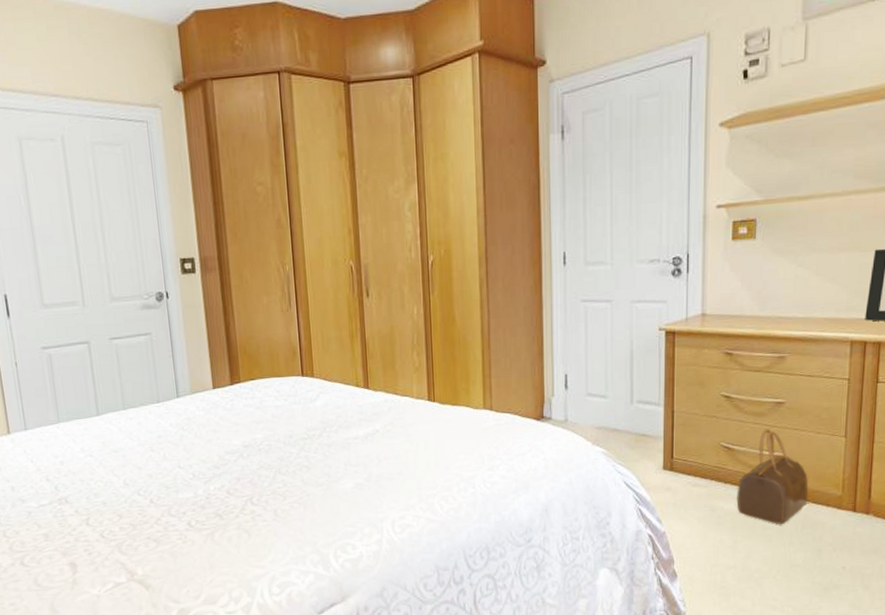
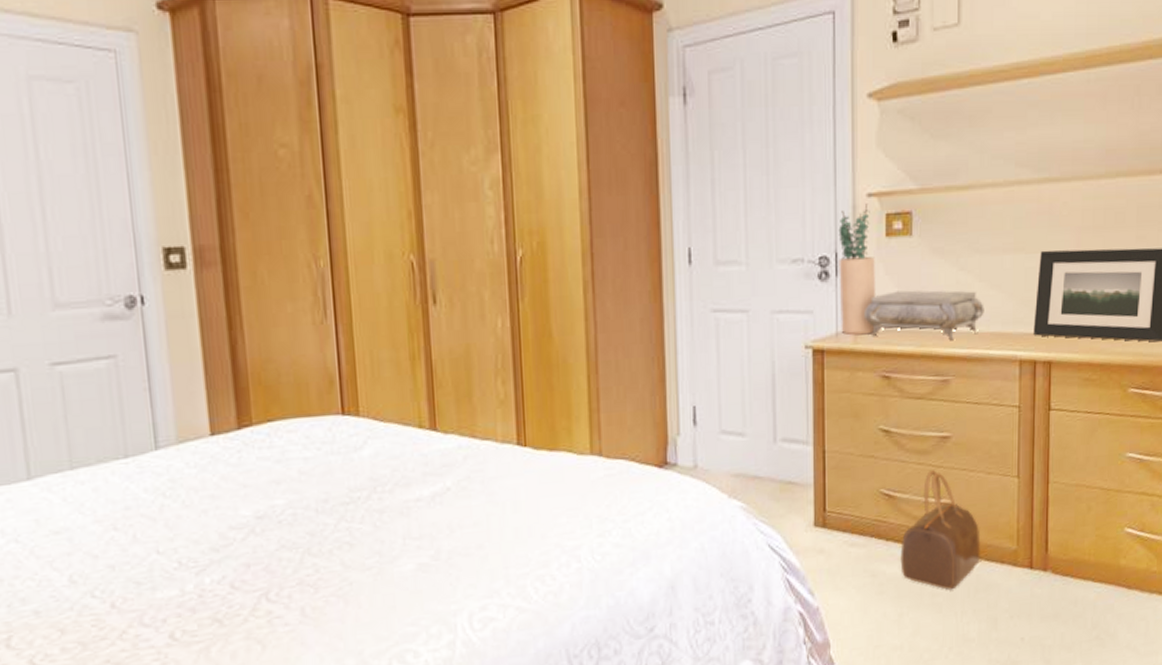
vase: none [689,213,722,320] -> present [838,203,876,336]
jewelry box: none [710,284,820,325] -> present [863,290,984,341]

